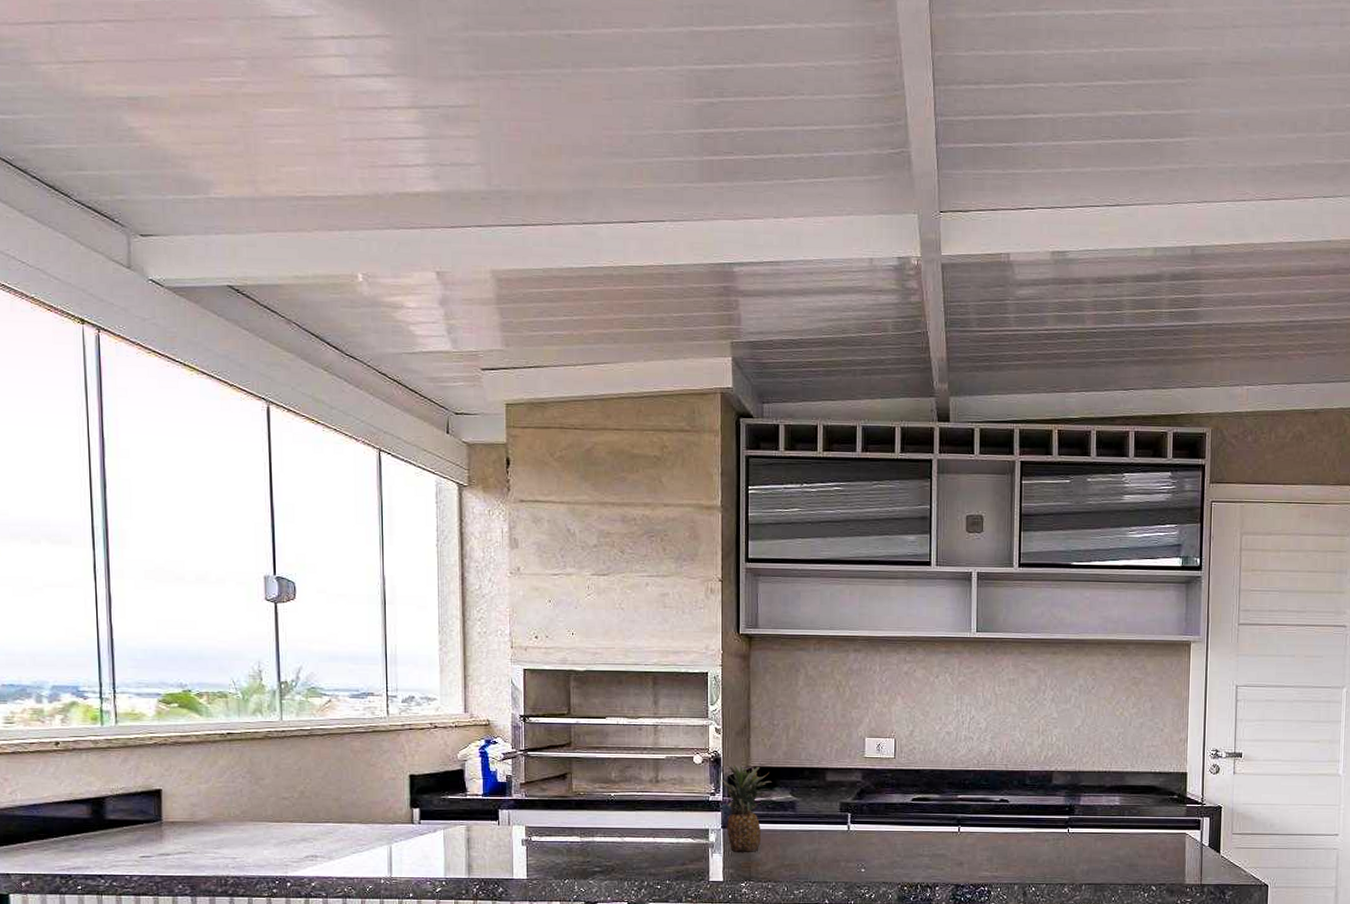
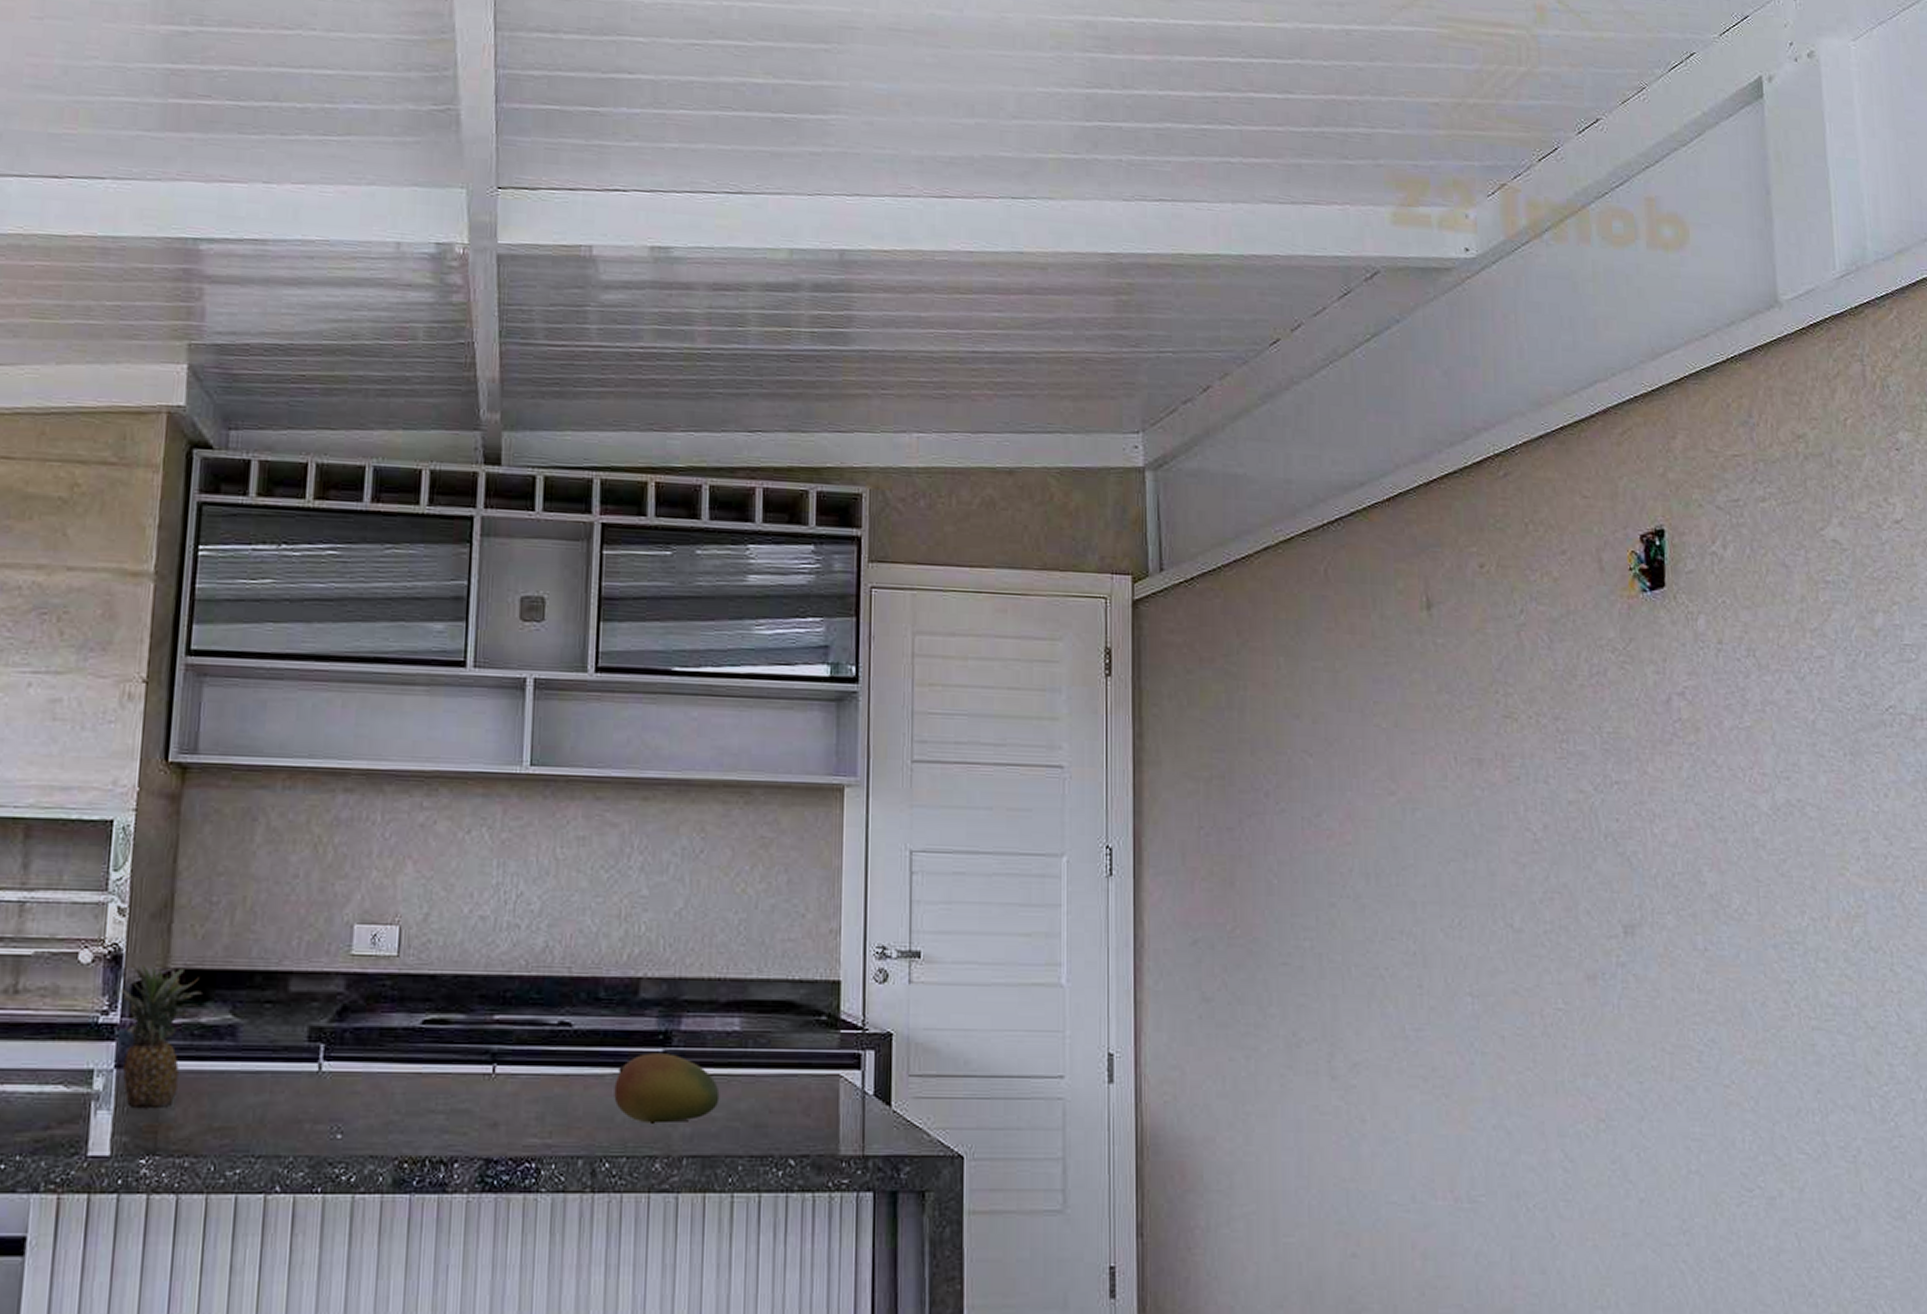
fruit: none [1037,819,1106,864] -> present [614,1053,720,1124]

